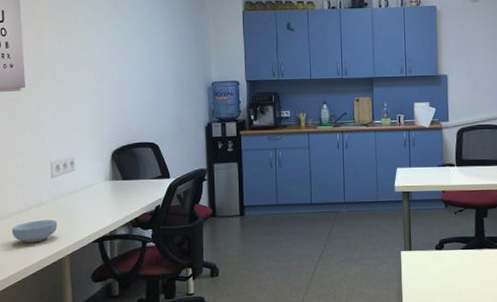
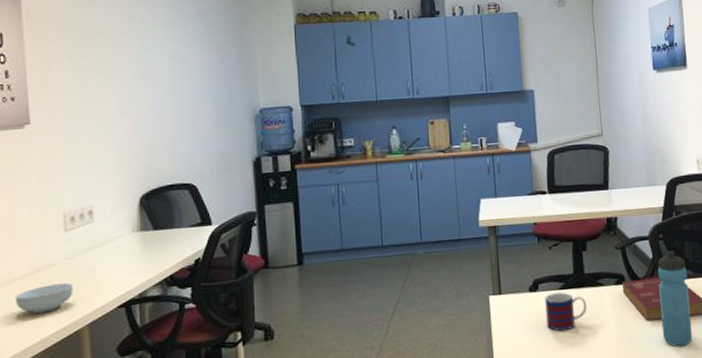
mug: none [449,252,485,285] -> present [545,292,587,331]

